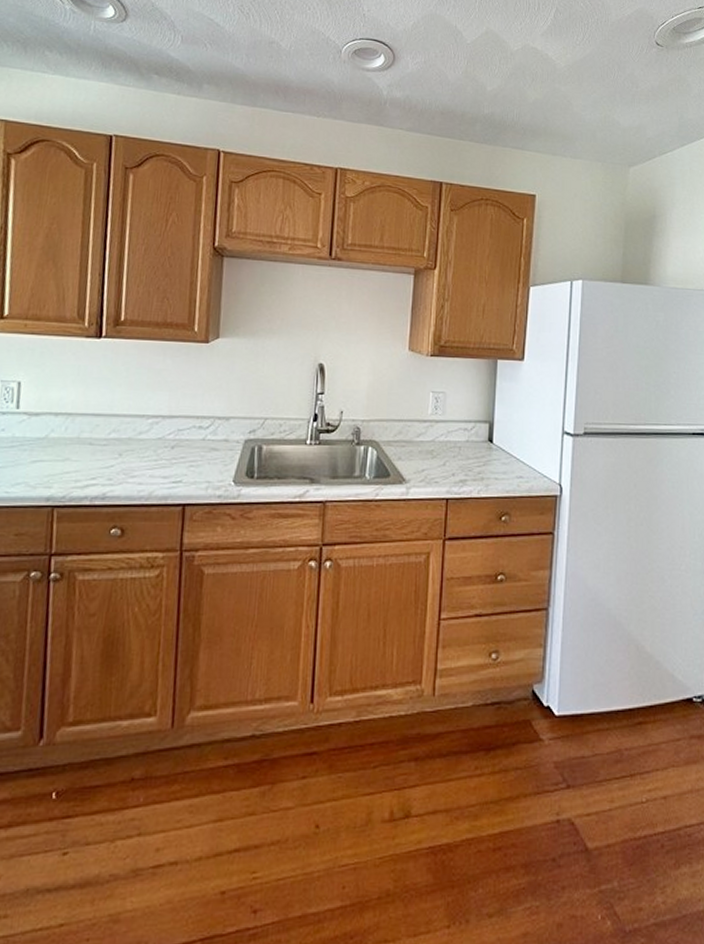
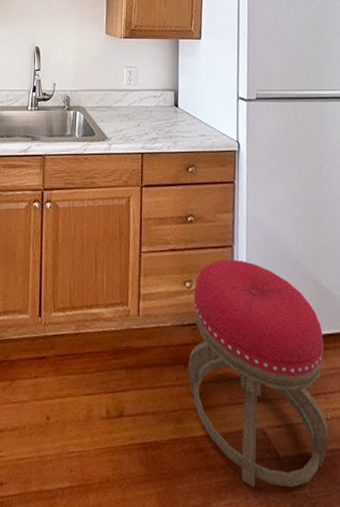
stool: none [489,624,643,887] -> present [188,258,329,488]

